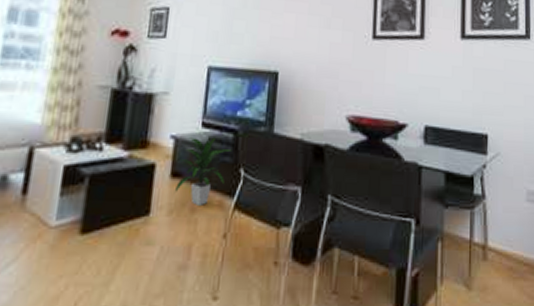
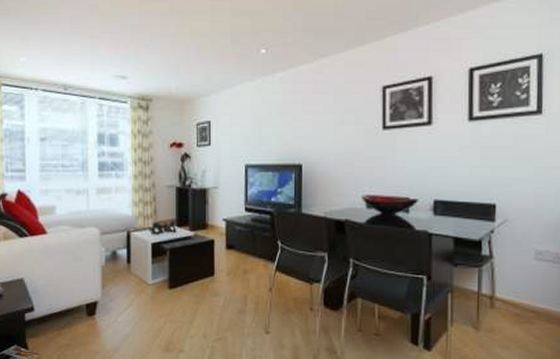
indoor plant: present [174,137,231,206] -> none [230,218,269,268]

